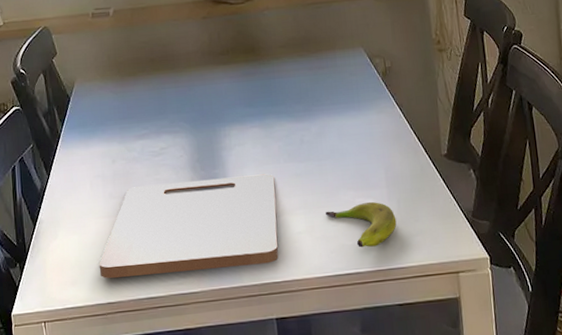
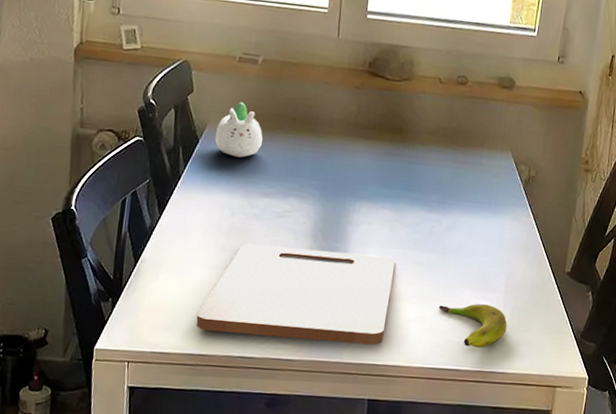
succulent planter: none [83,54,128,107] -> present [214,102,263,158]

